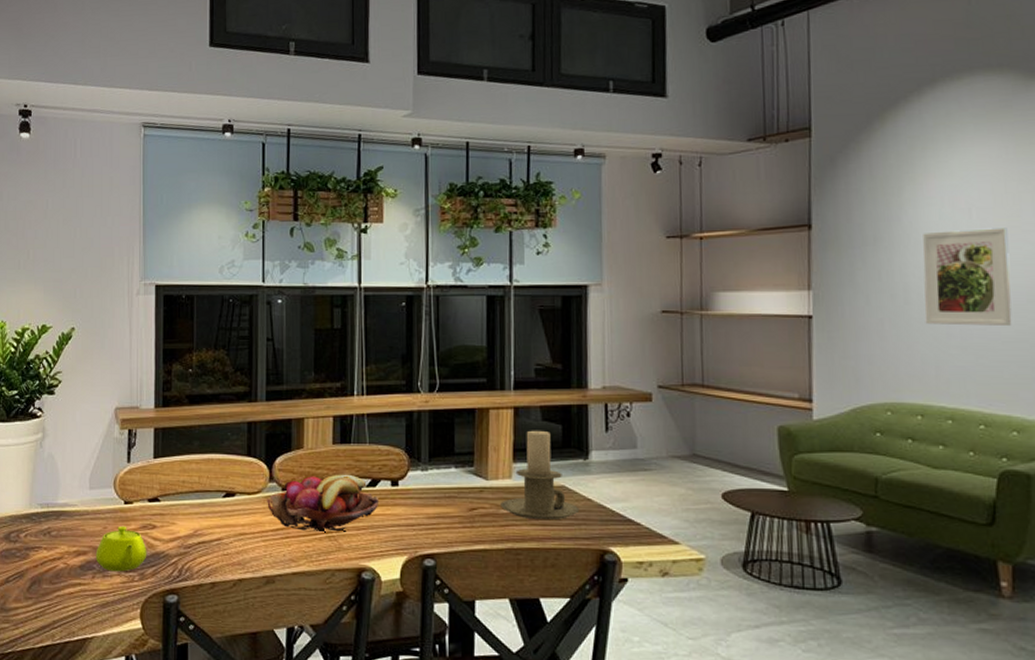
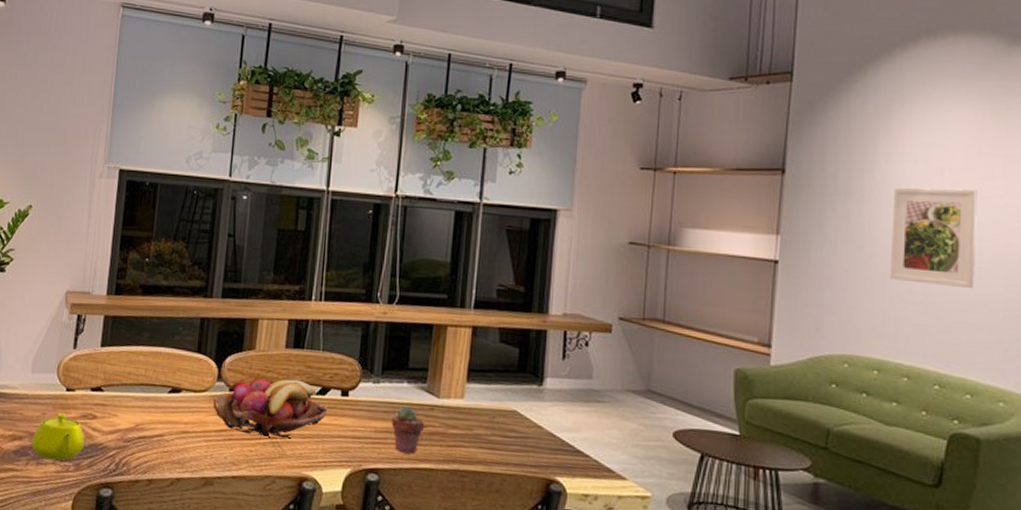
potted succulent: none [442,490,476,537] -> present [391,406,425,454]
candle holder: present [500,430,580,521] -> none [450,351,530,445]

